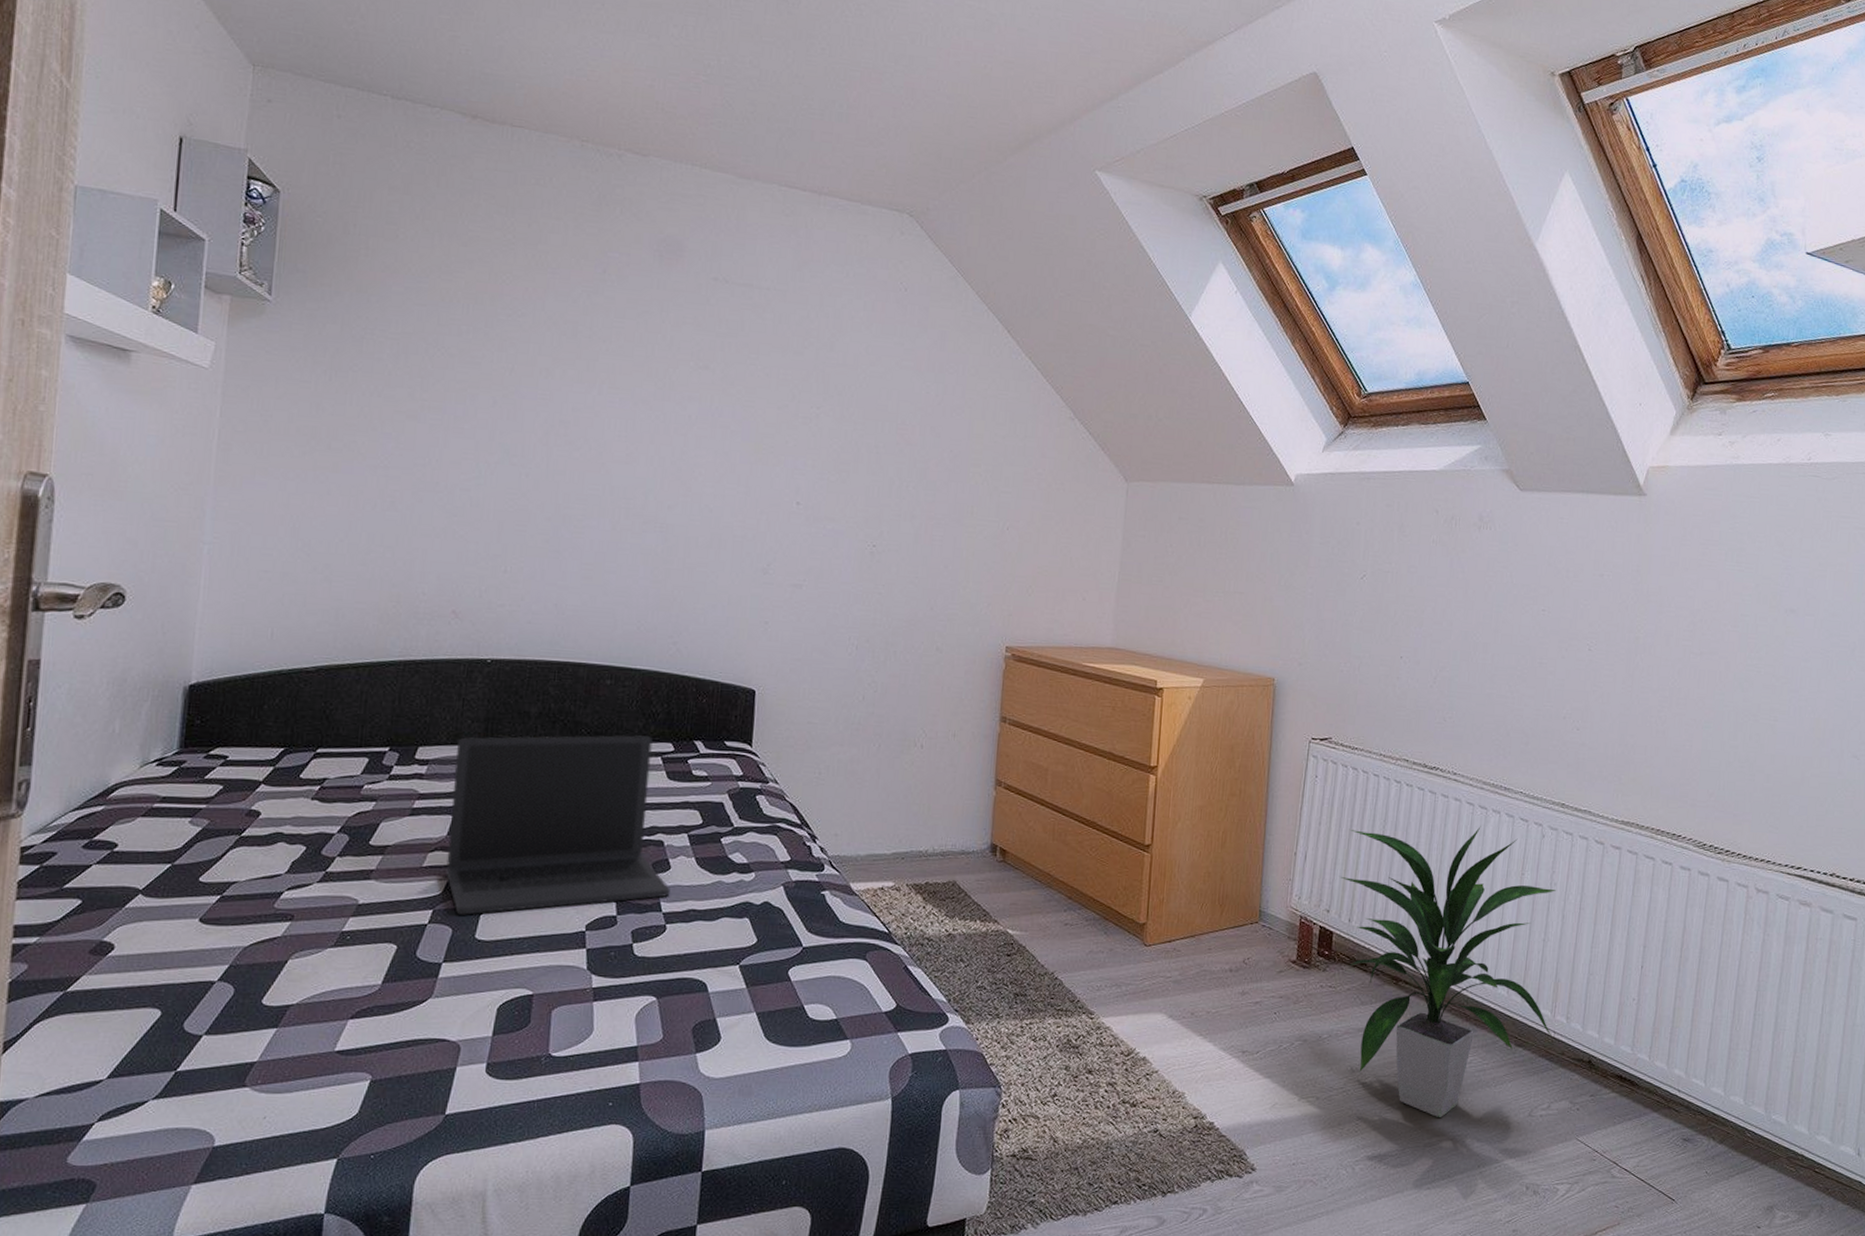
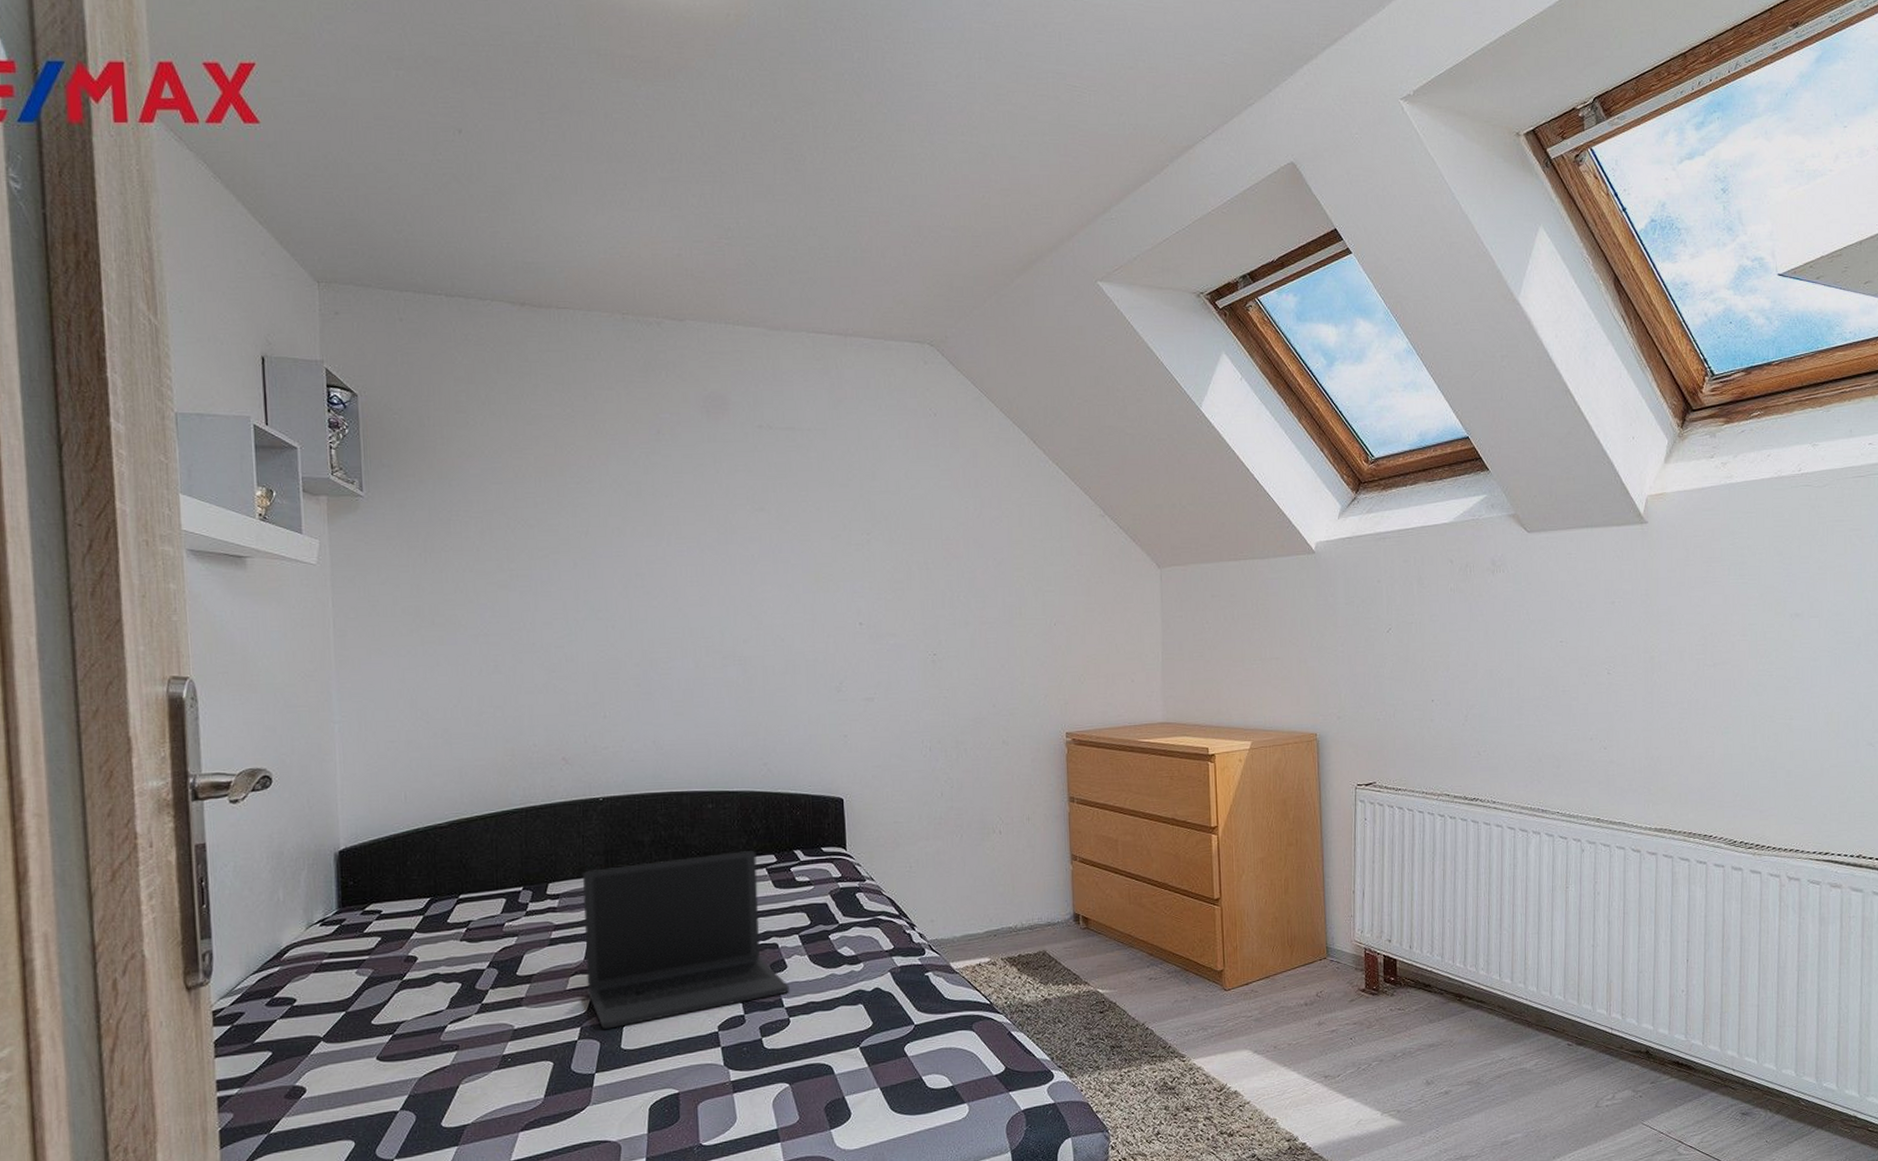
indoor plant: present [1339,826,1557,1117] -> none [1396,848,1610,1117]

